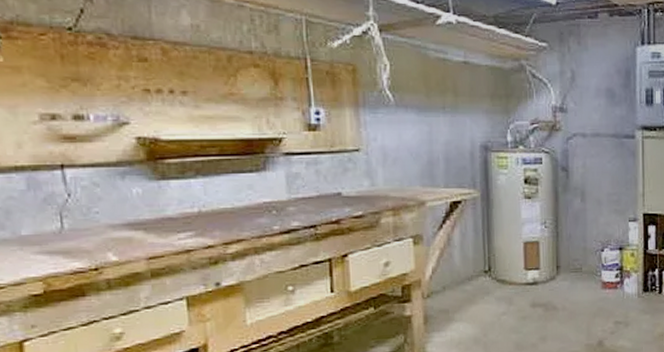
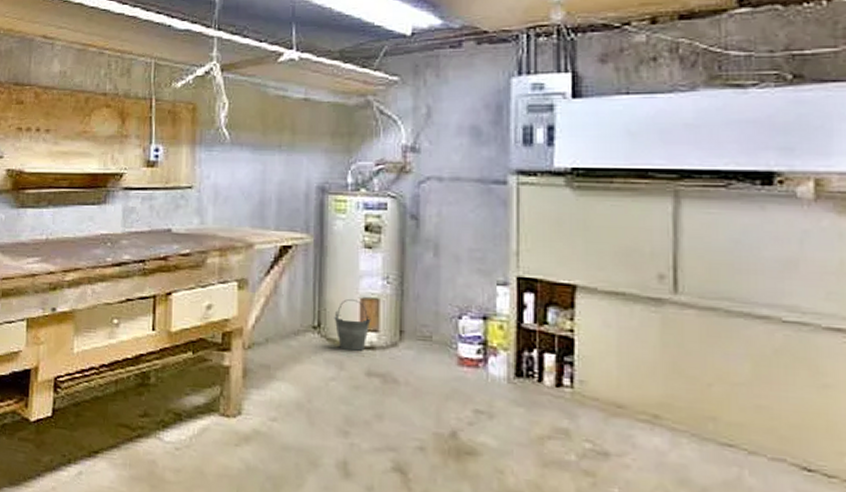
bucket: none [502,243,533,288] -> present [334,298,371,351]

